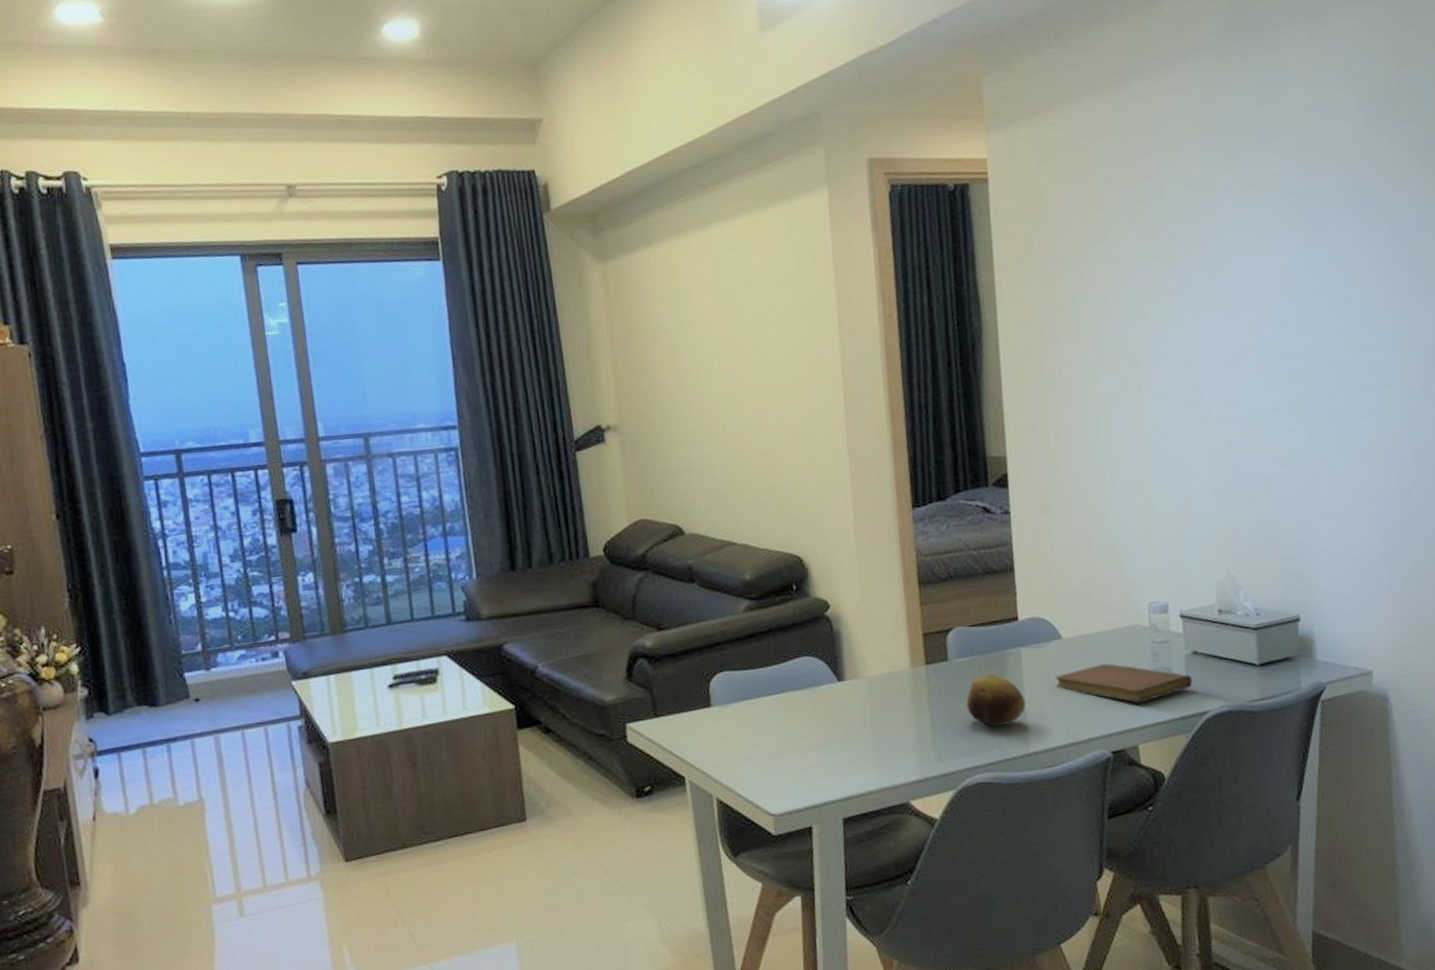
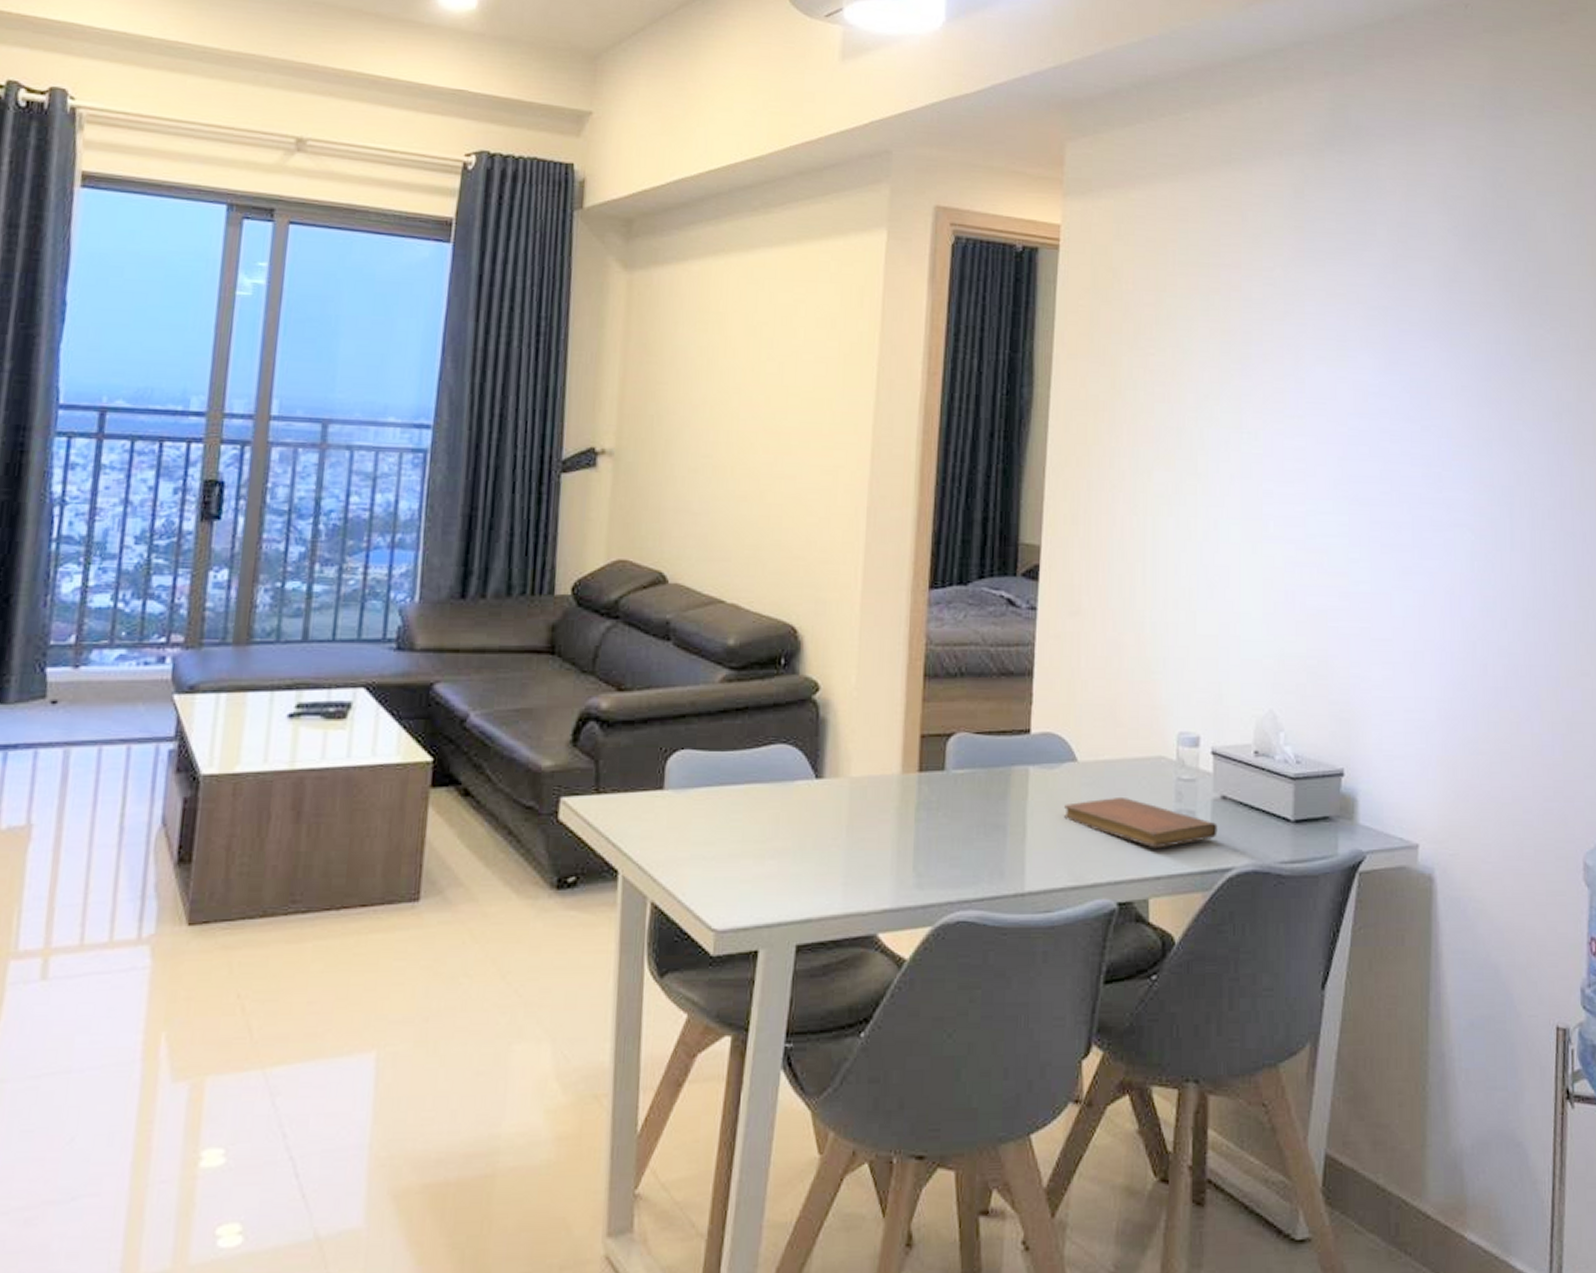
fruit: present [966,674,1026,726] -> none [959,792,1026,855]

